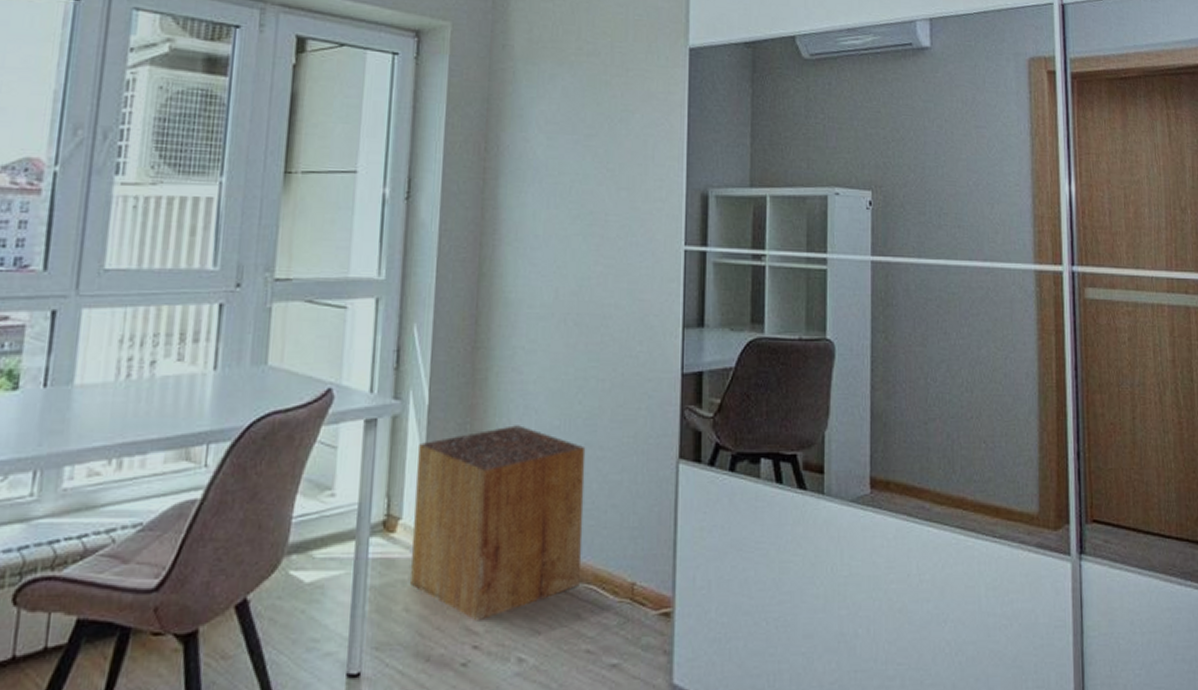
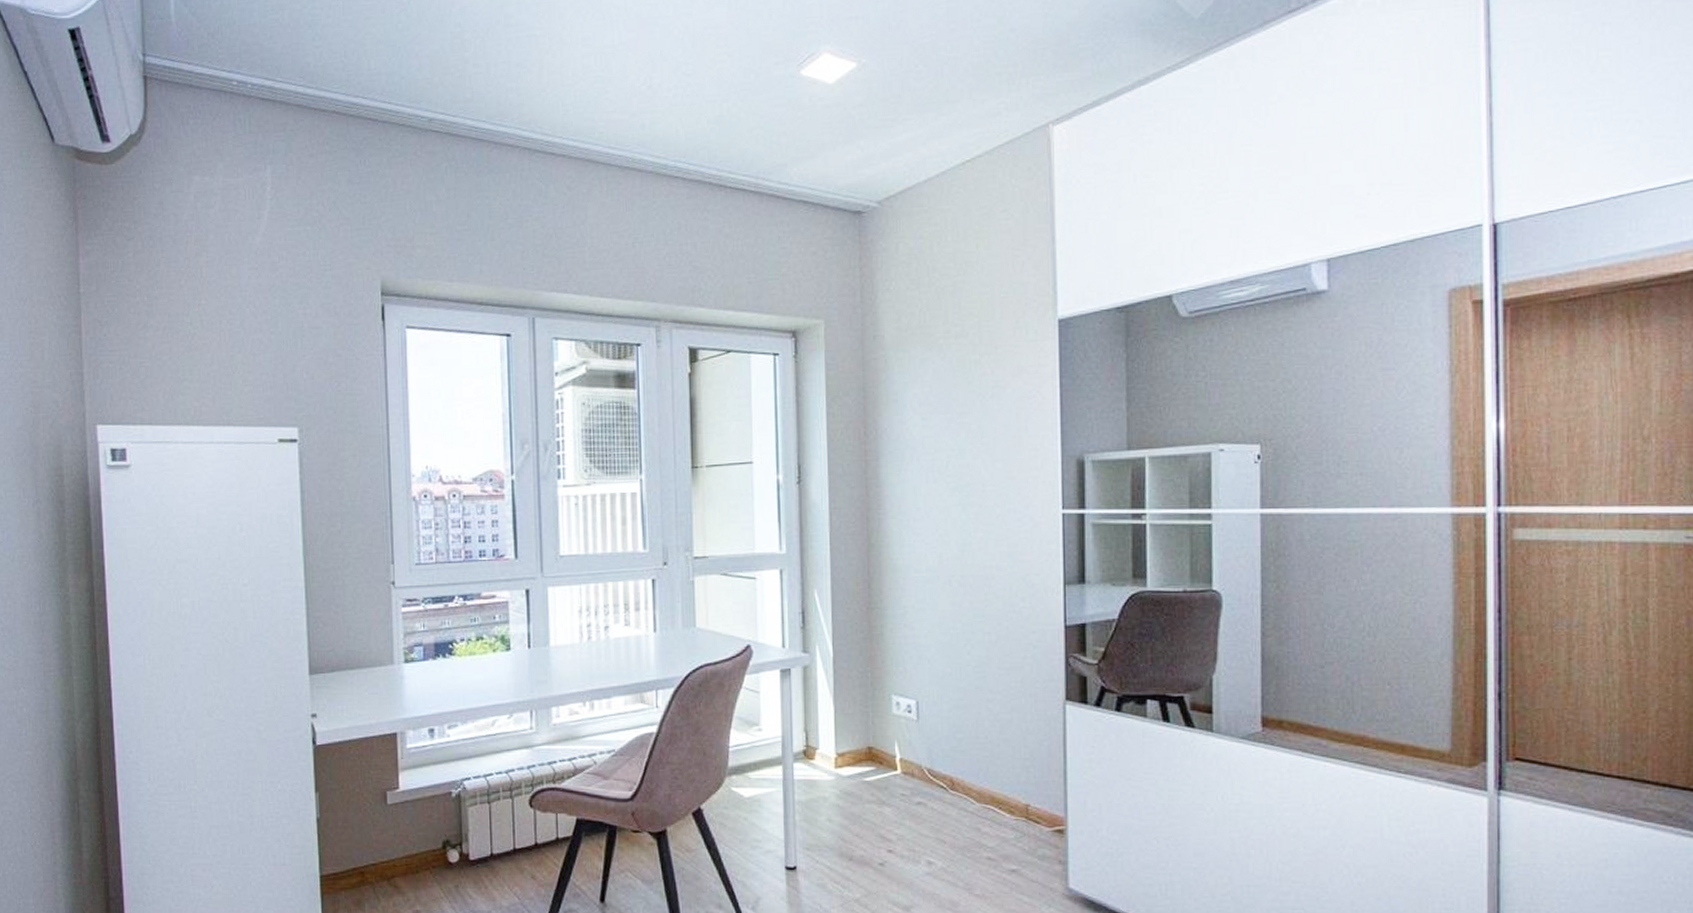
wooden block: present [411,425,586,621] -> none [828,673,979,831]

